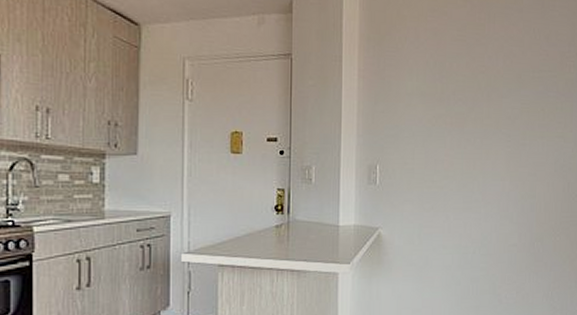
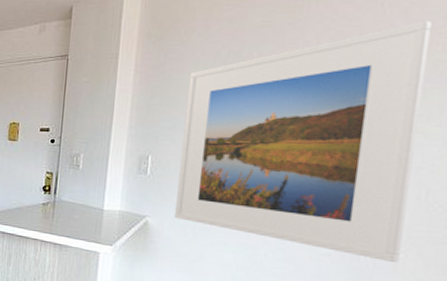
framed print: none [403,46,562,245] -> present [175,20,431,262]

